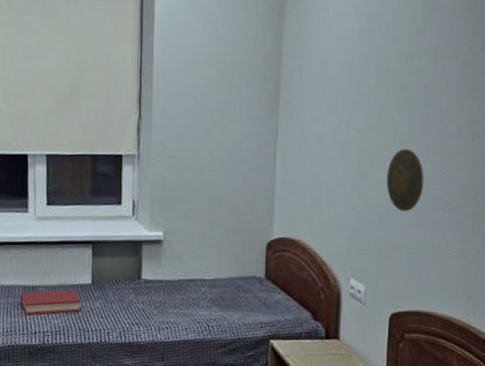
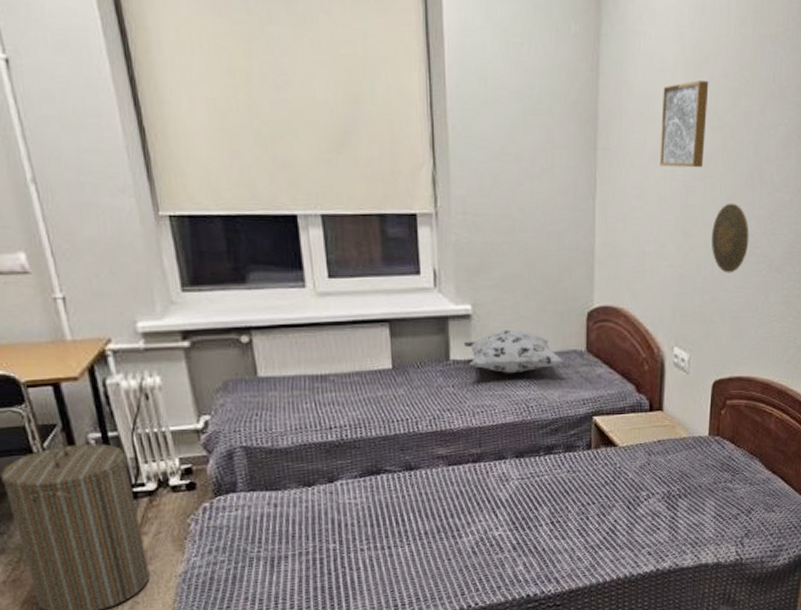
hardback book: present [20,289,82,315] -> none [307,376,383,409]
decorative pillow: none [154,255,244,295] -> present [463,330,564,374]
wall art: none [336,46,382,118] -> present [659,80,709,168]

